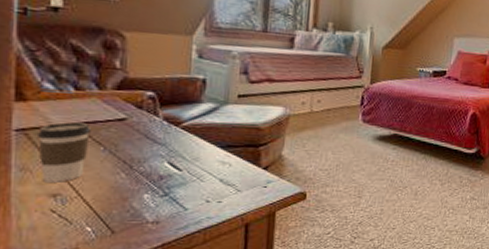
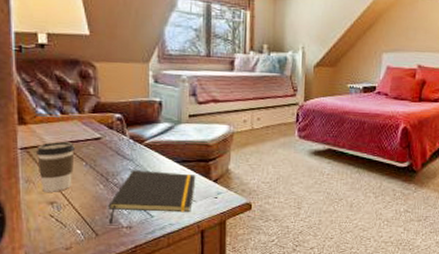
notepad: none [130,156,243,220] -> present [108,170,196,225]

